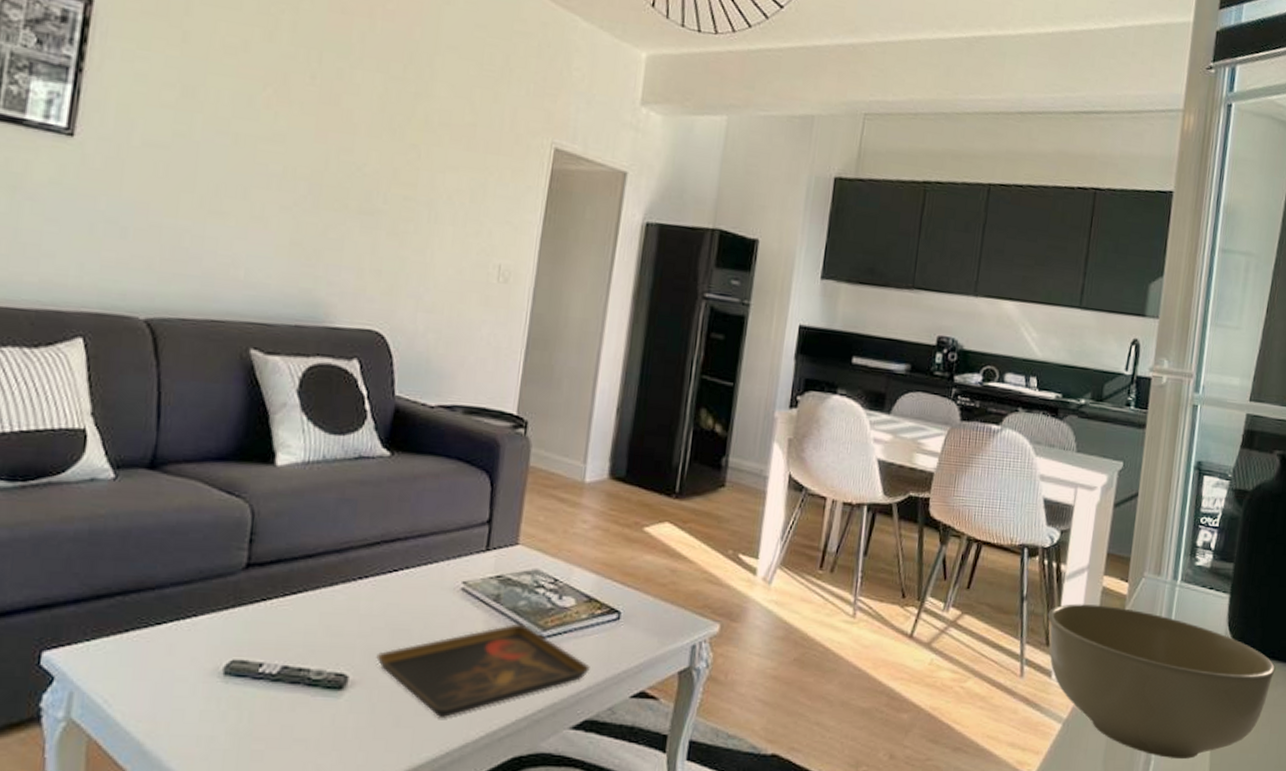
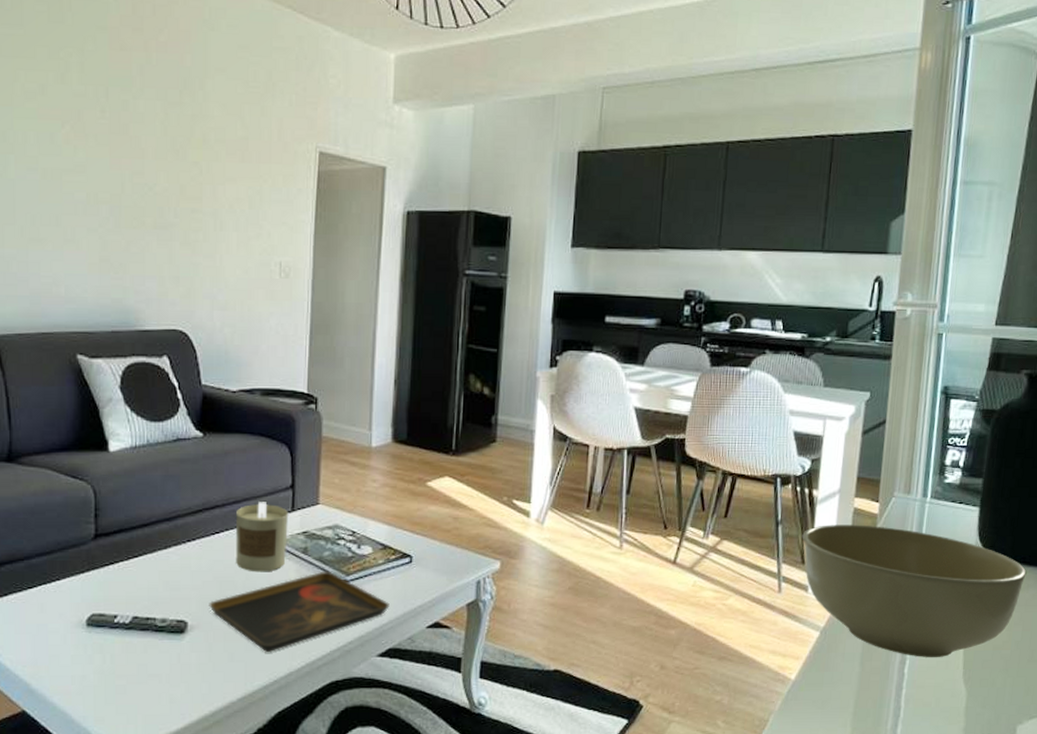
candle: none [414,537,482,621] -> present [235,502,288,572]

